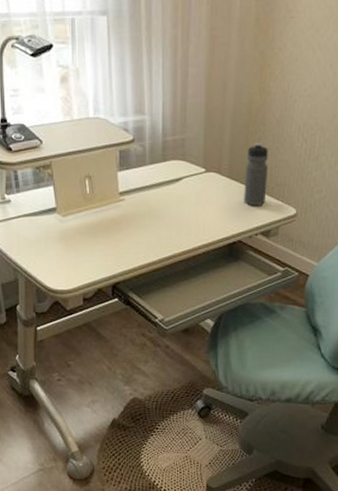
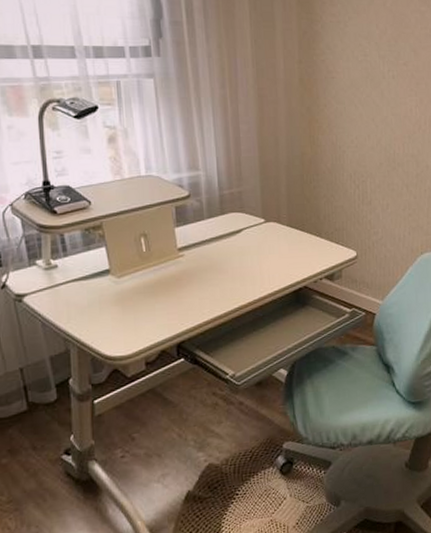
water bottle: present [244,142,269,206] -> none [303,191,327,252]

